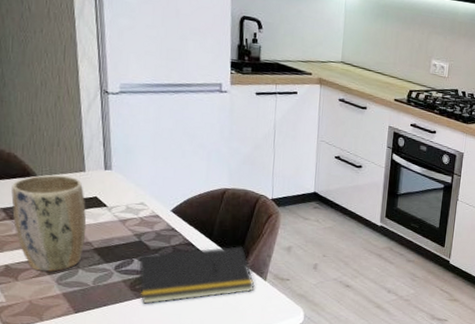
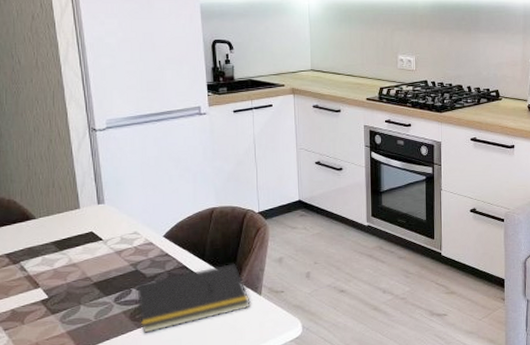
plant pot: present [11,175,87,272] -> none [13,215,85,312]

